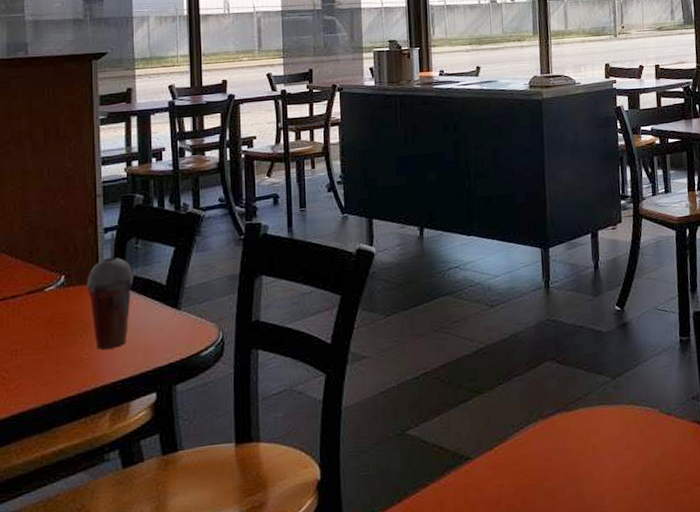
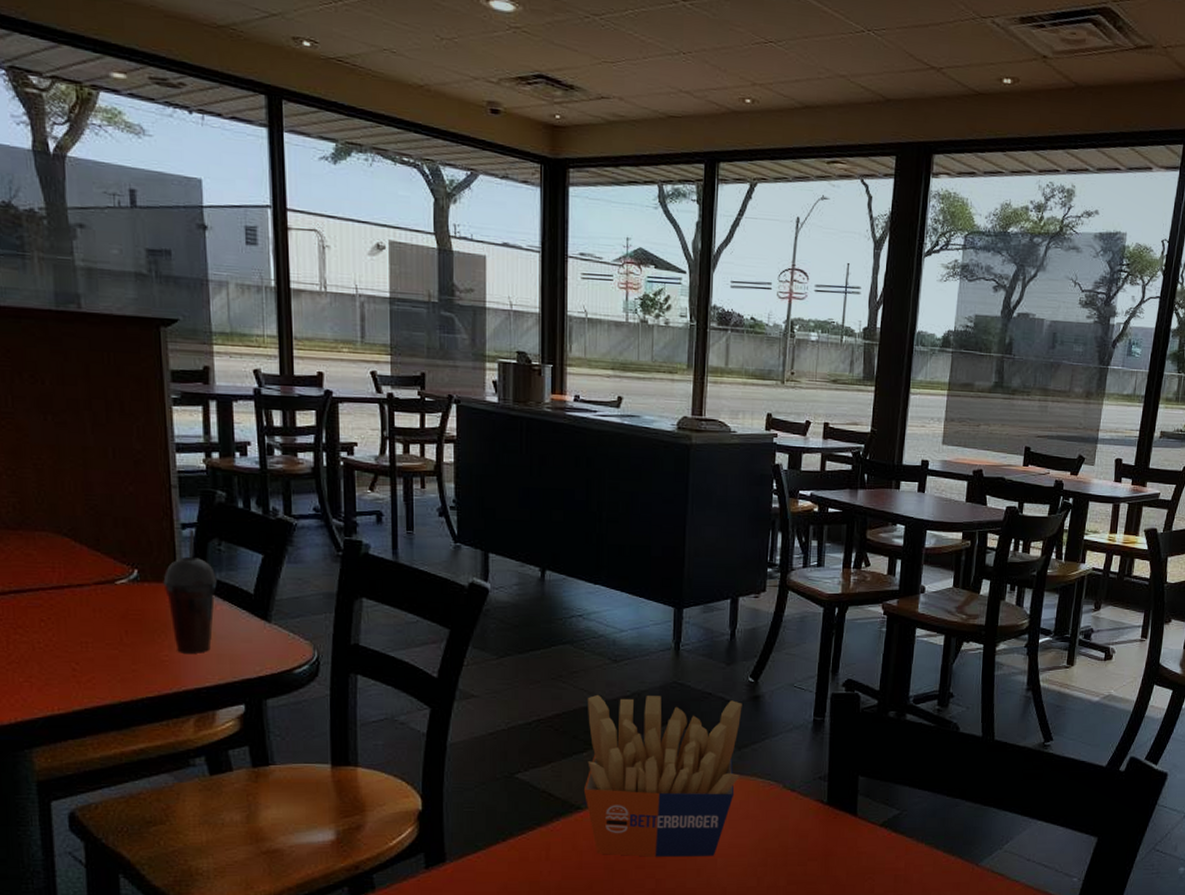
french fries: none [468,330,618,505] -> present [583,694,742,857]

